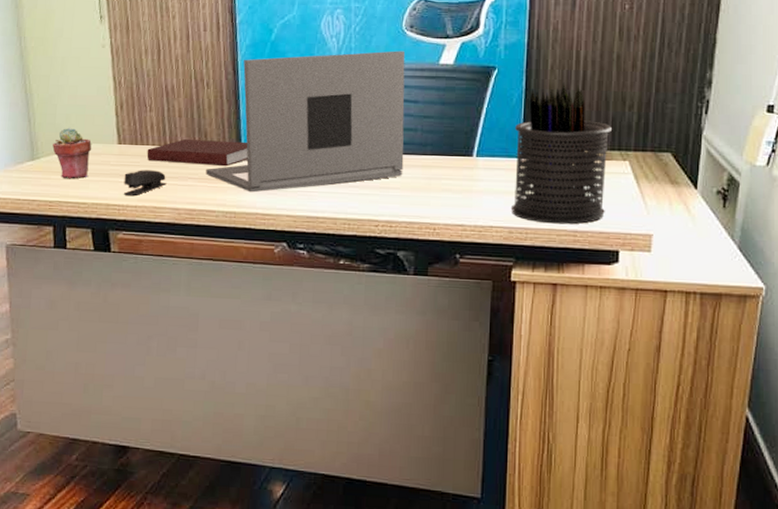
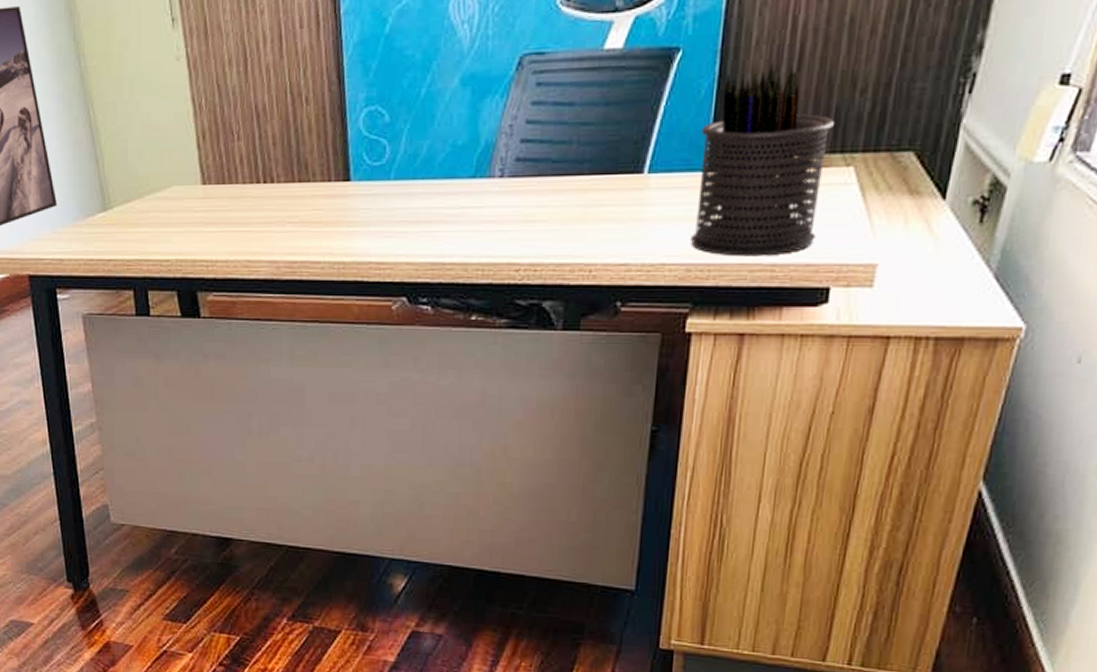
potted succulent: present [52,127,92,179] -> none [126,167,172,232]
stapler: present [124,170,167,197] -> none [211,215,262,249]
notebook: present [146,139,248,167] -> none [236,172,359,206]
laptop: present [206,51,405,193] -> none [308,35,559,236]

